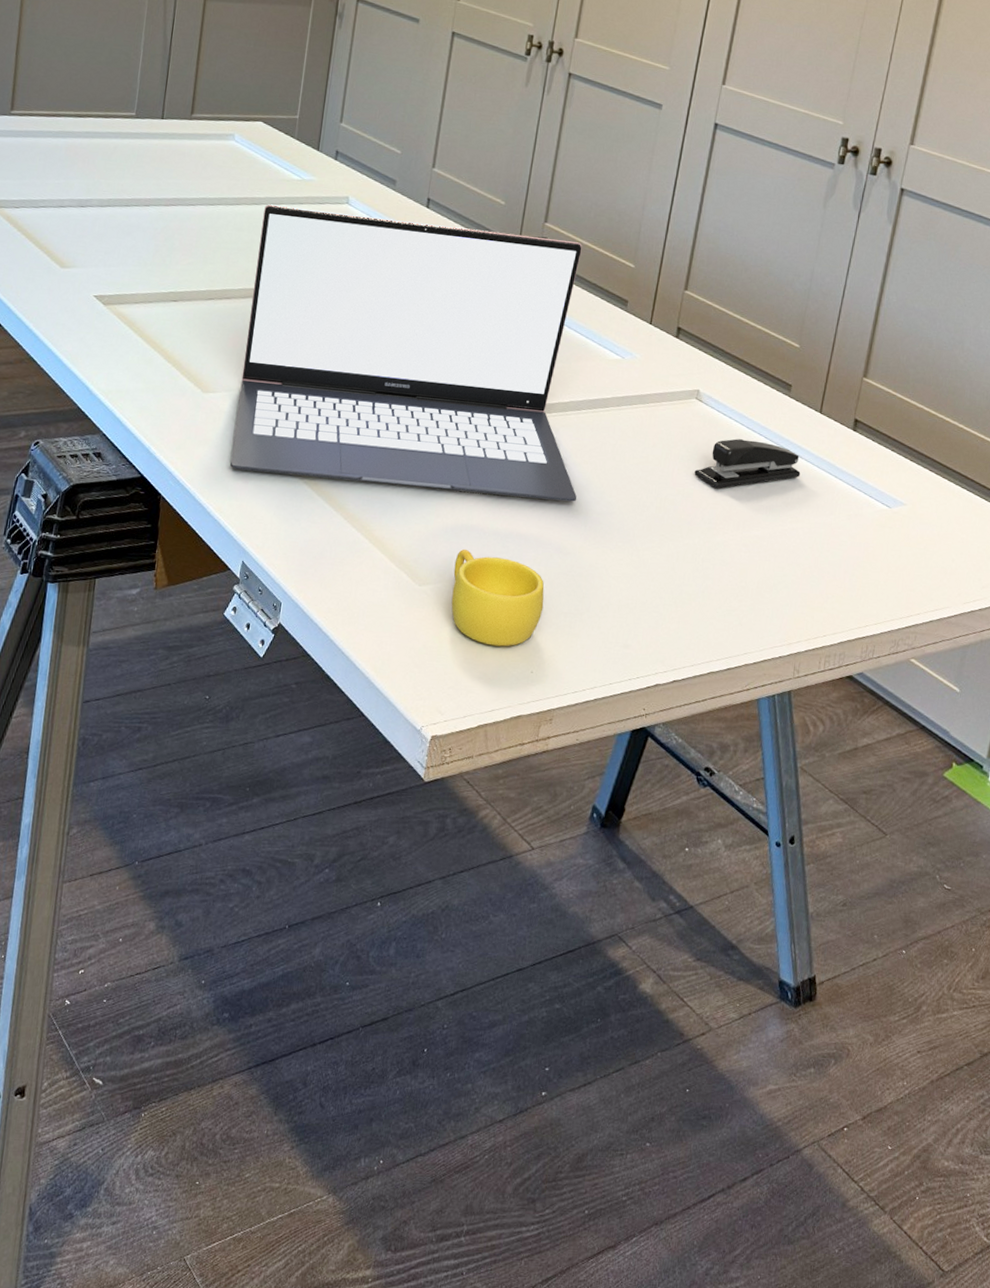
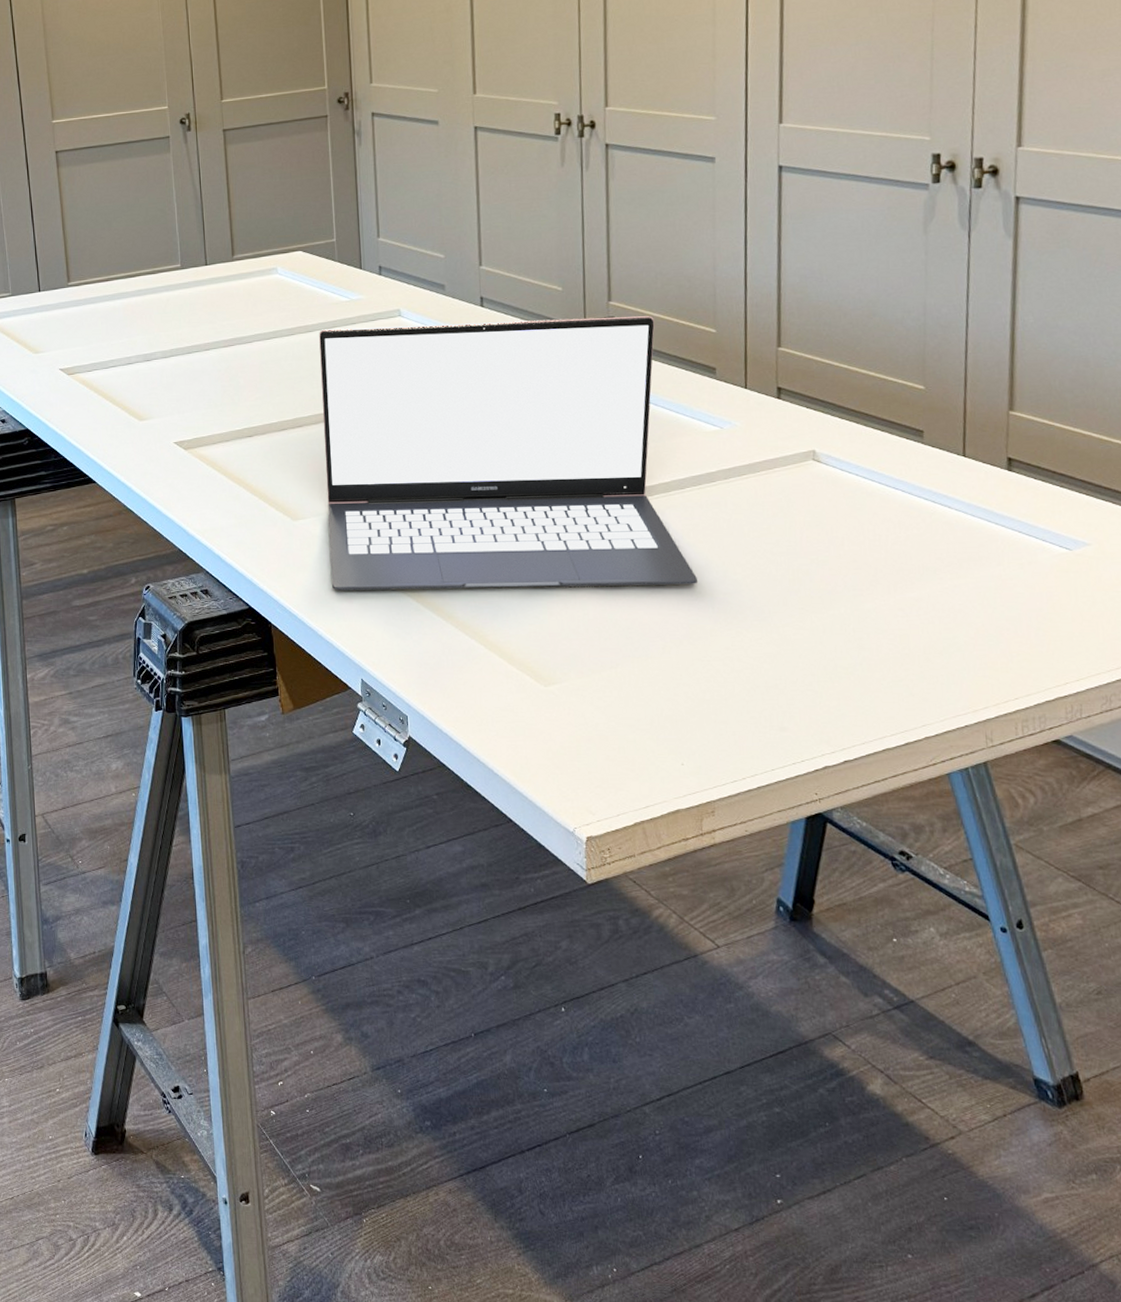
cup: present [451,548,544,647] -> none [578,644,683,741]
stapler: present [694,439,801,489] -> none [826,496,953,553]

